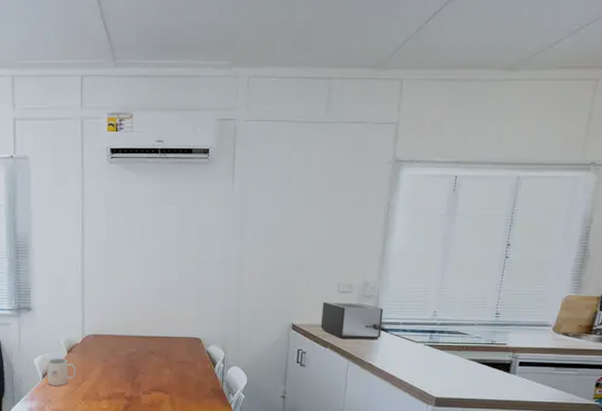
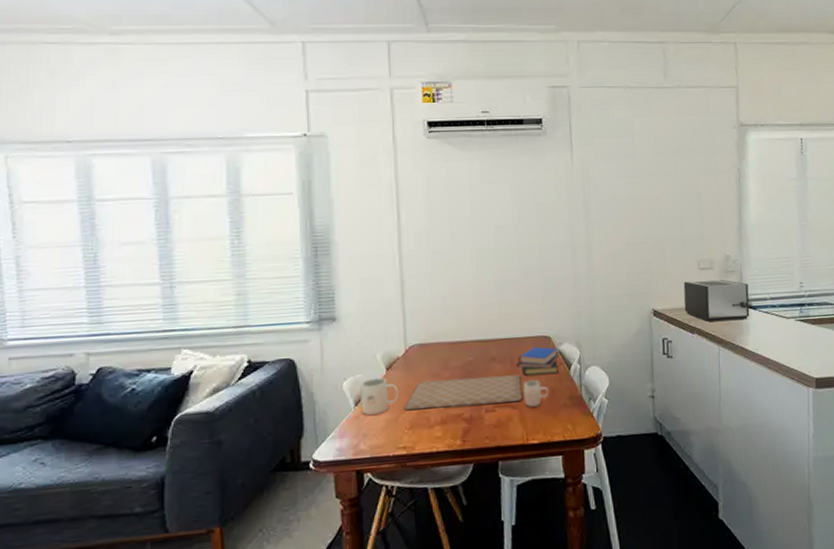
placemat: none [79,364,173,389] -> present [403,375,522,411]
book: none [170,346,207,369] -> present [516,347,560,375]
mug: none [174,372,197,394] -> present [523,379,550,407]

